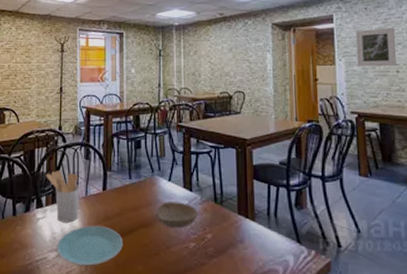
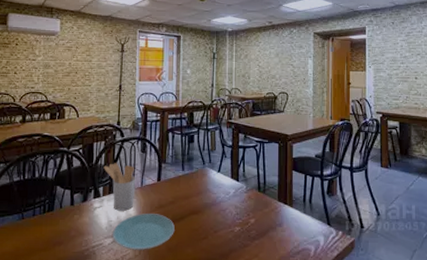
bowl: present [156,201,199,228] -> none [206,191,244,215]
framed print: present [356,28,396,67] -> none [384,40,415,74]

